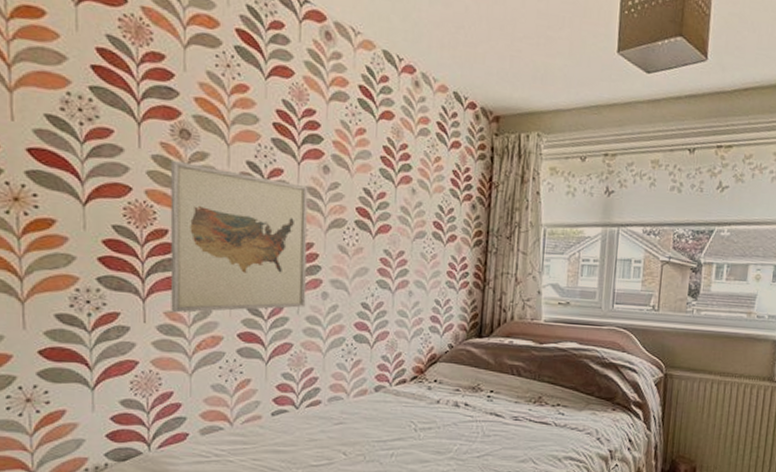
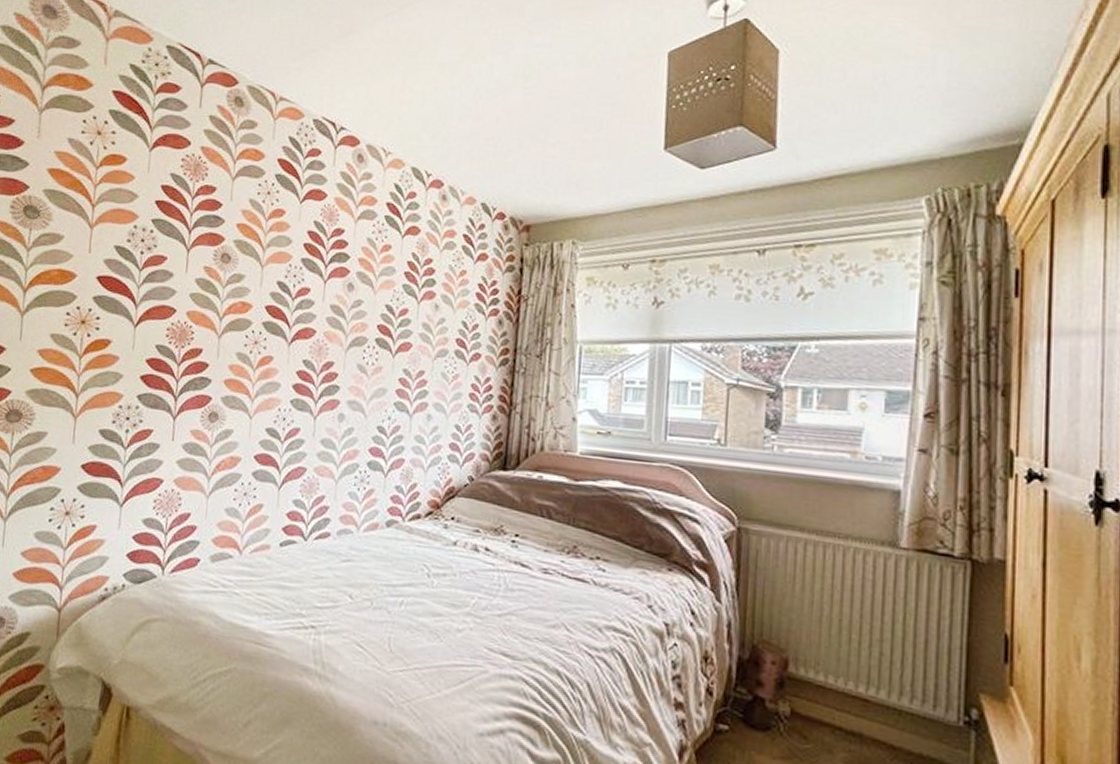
wall art: present [170,160,308,313] -> none [197,282,332,432]

